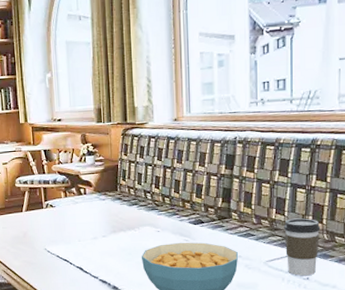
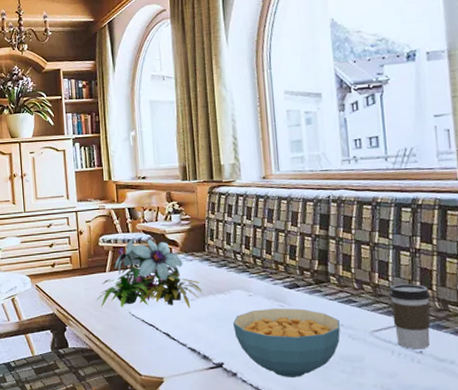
flower arrangement: none [14,178,115,245] -> present [97,237,203,308]

